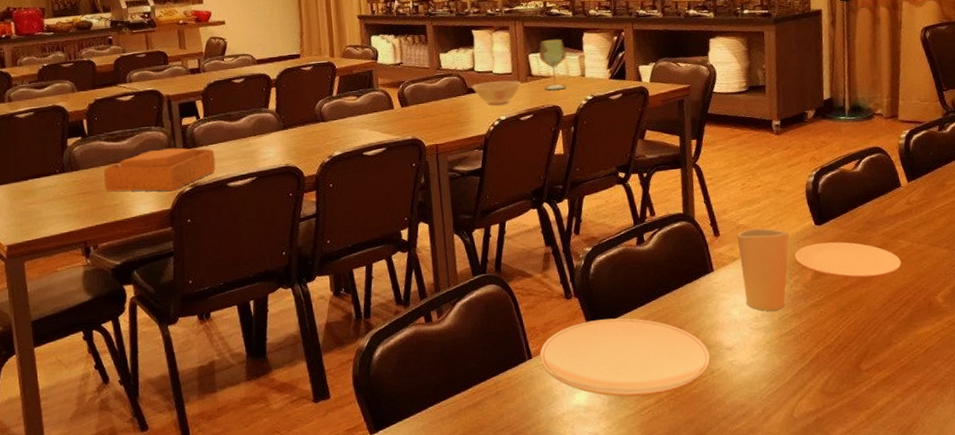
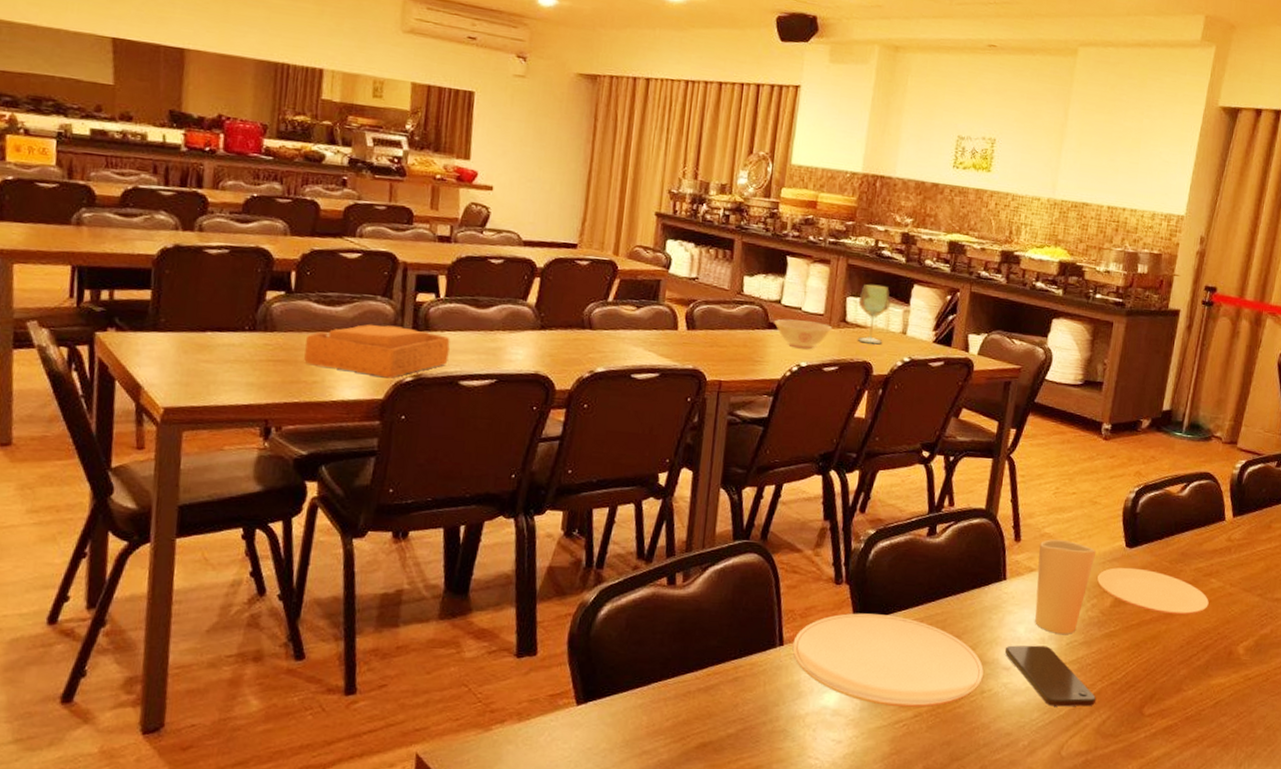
smartphone: none [724,323,816,375] -> present [1004,645,1097,707]

